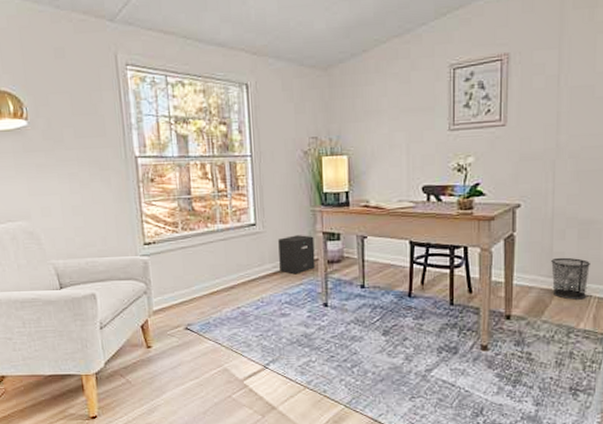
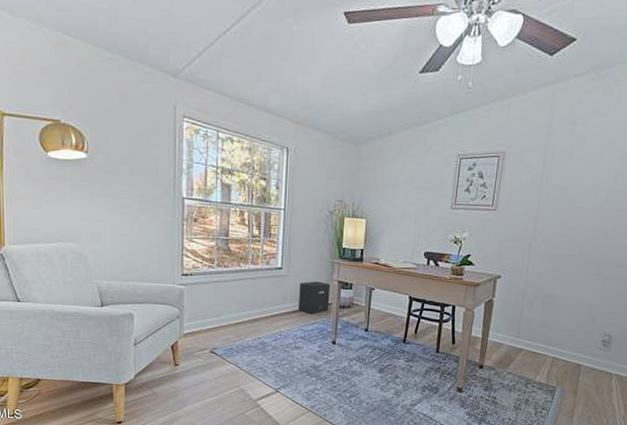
waste bin: present [551,257,591,300] -> none [518,322,551,358]

